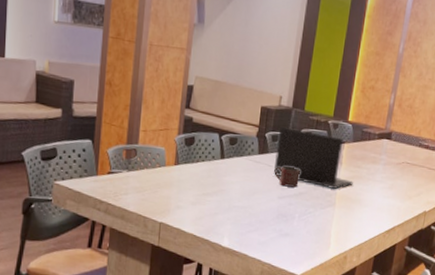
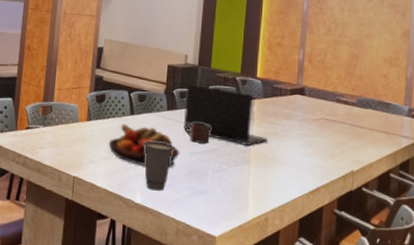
fruit bowl: none [196,167,269,211] -> present [108,123,180,167]
cup: none [233,185,265,235] -> present [143,141,175,191]

